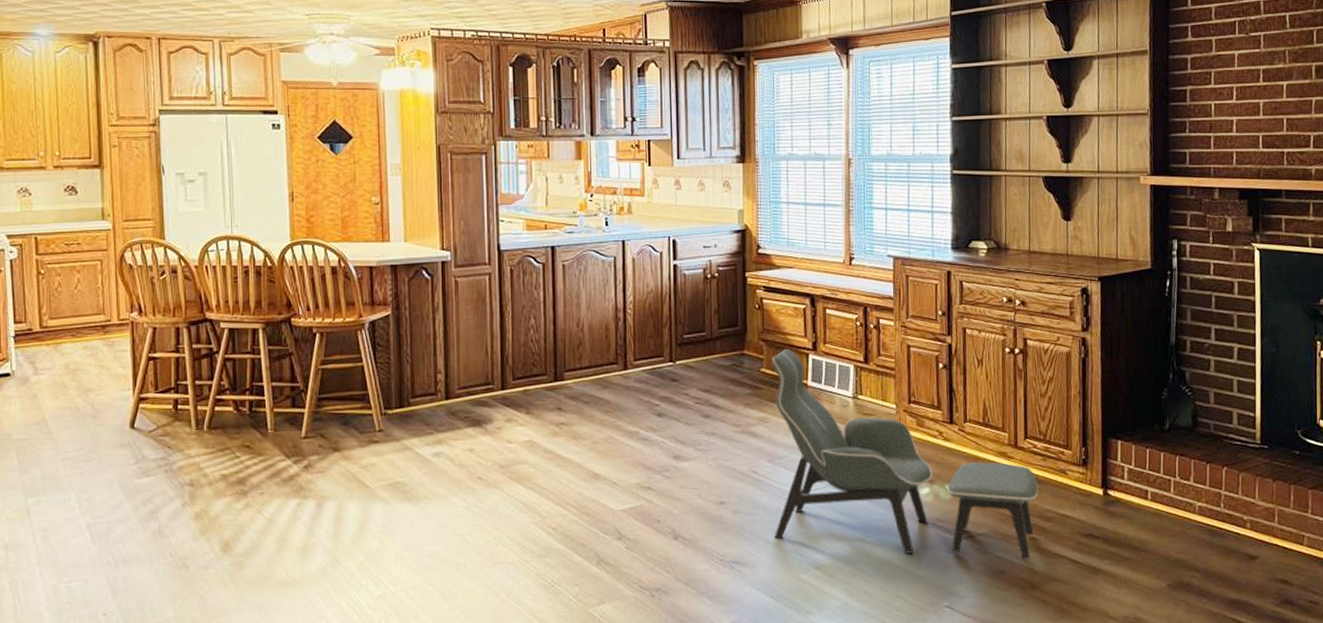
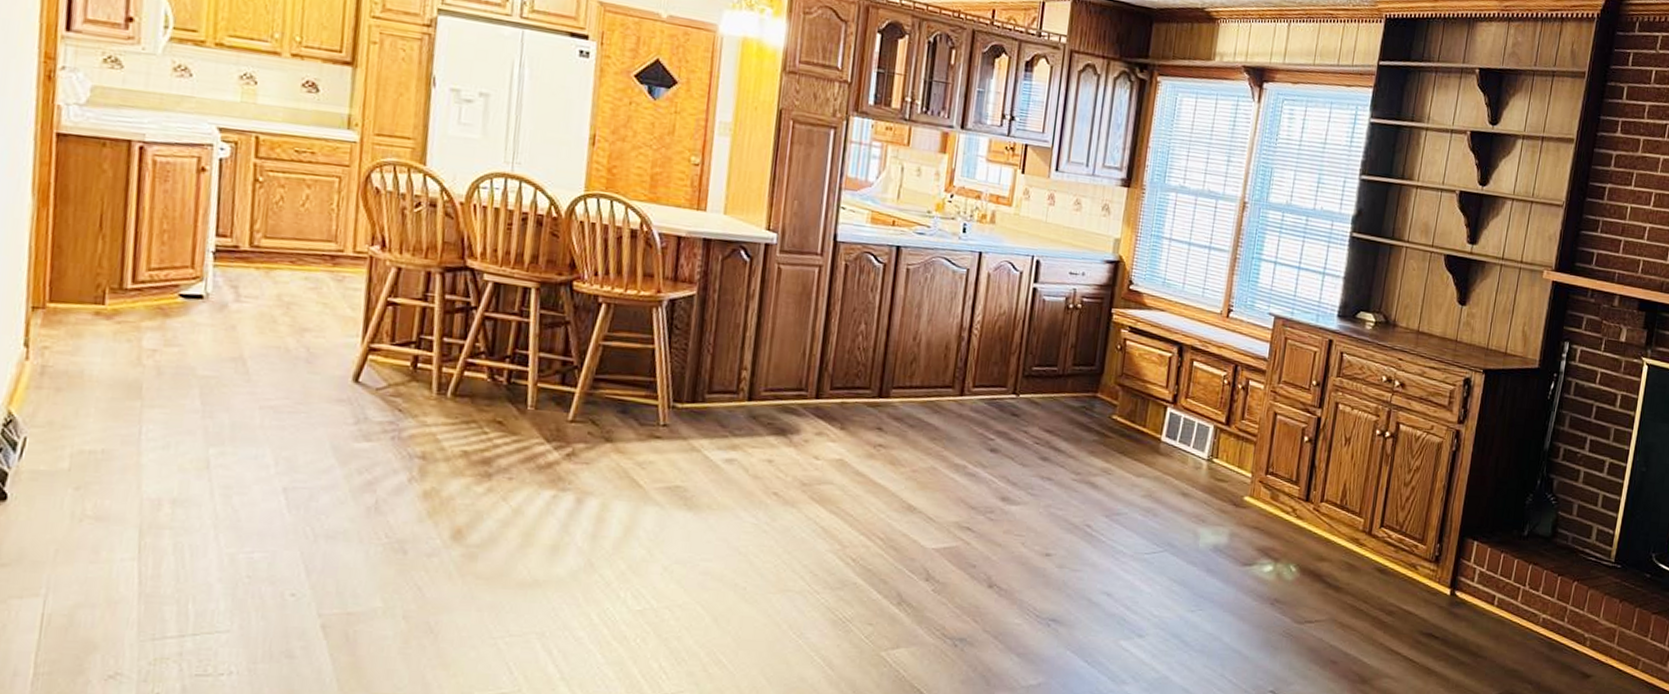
lounge chair: present [771,348,1039,560] -> none [1098,397,1386,653]

